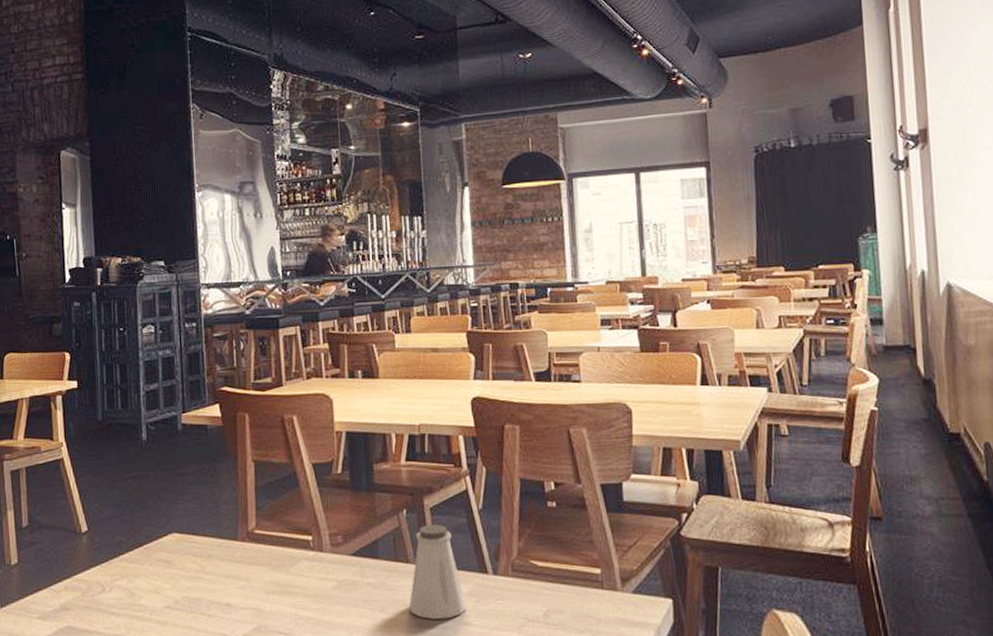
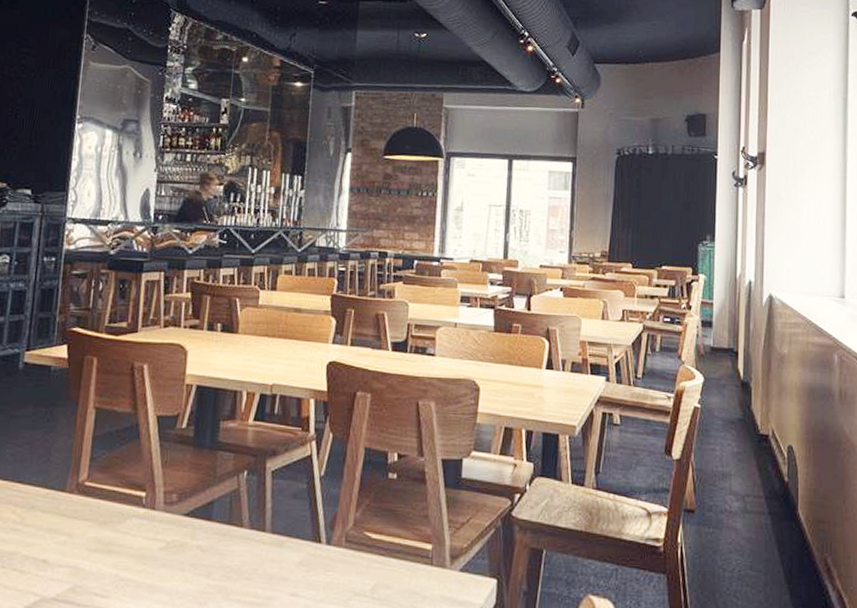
saltshaker: present [409,524,467,619] -> none [237,488,296,588]

